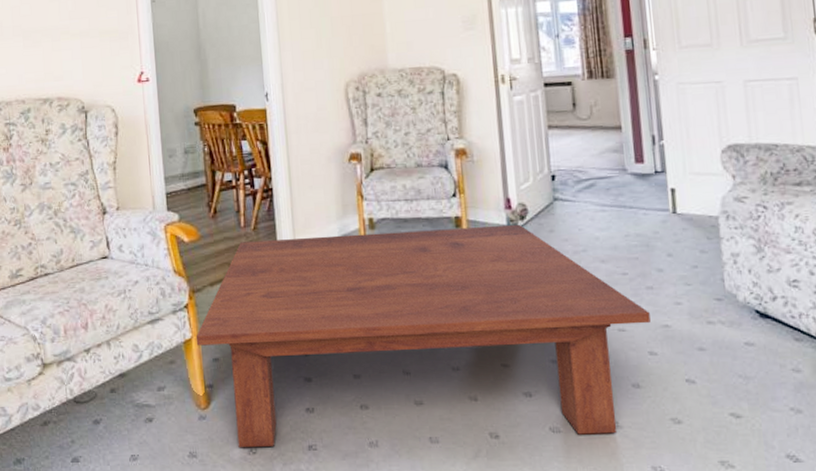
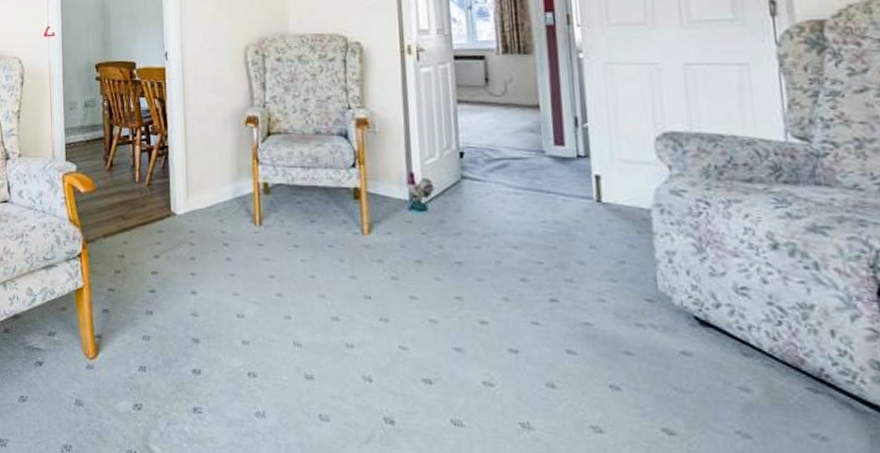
coffee table: present [196,224,651,448] -> none [87,197,569,435]

